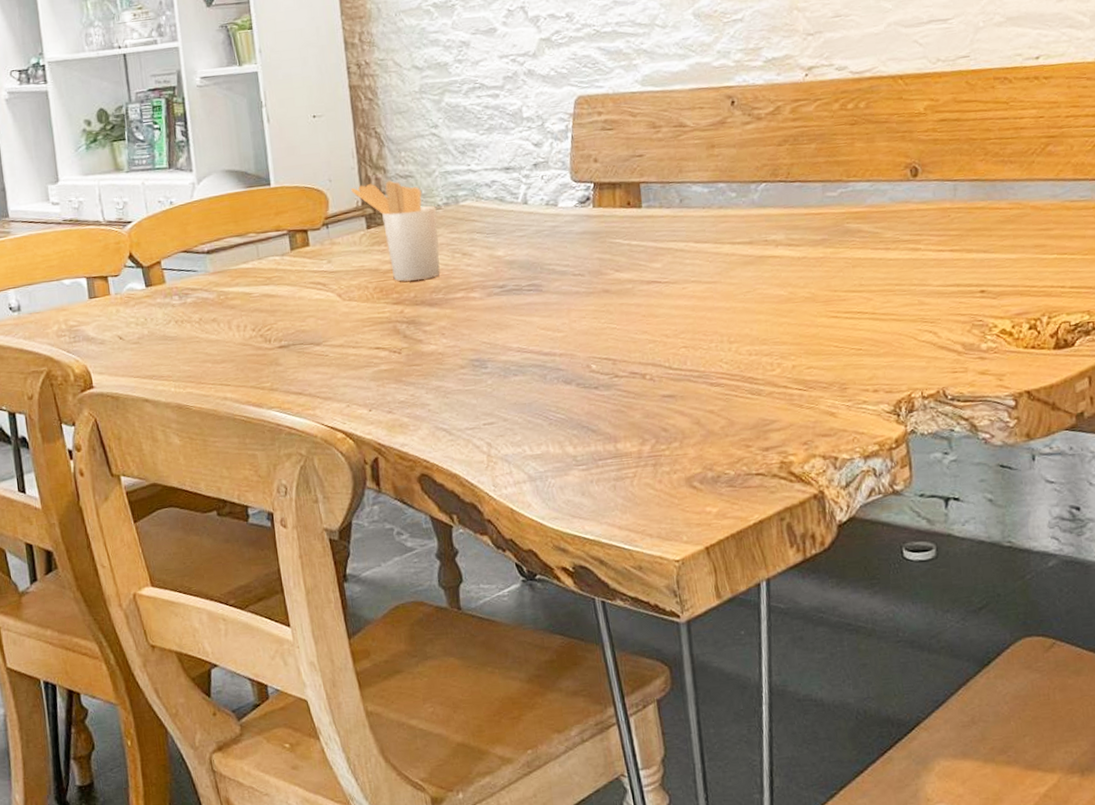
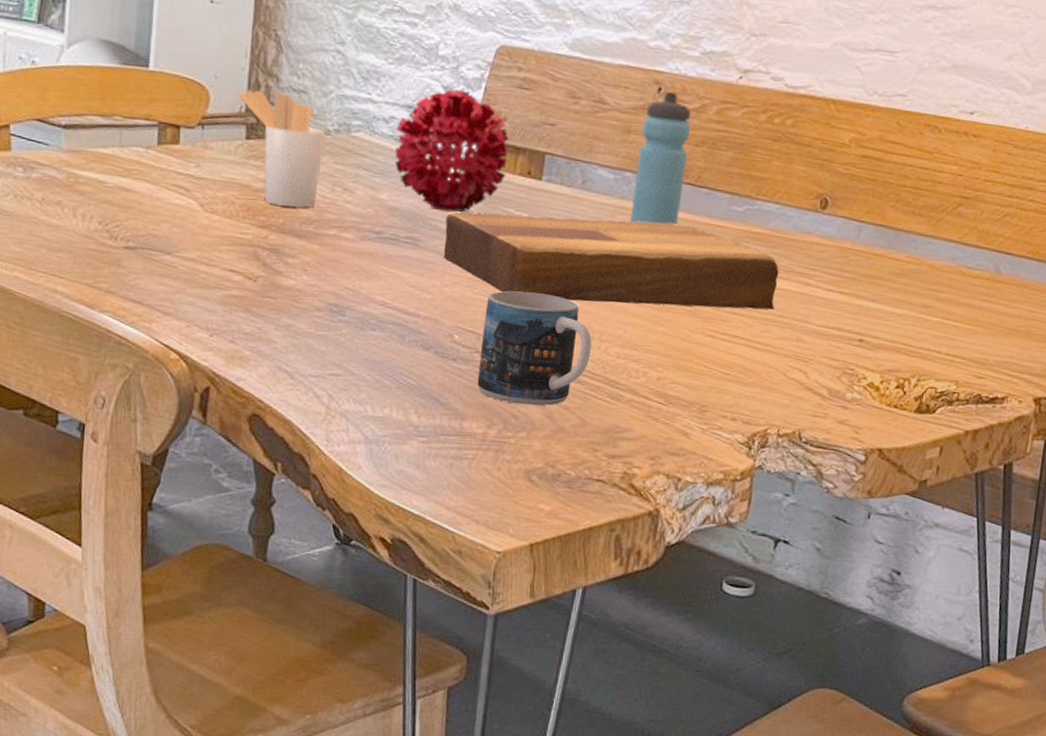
decorative ball: none [498,143,608,256] -> present [394,89,510,212]
cutting board: none [561,219,891,317] -> present [443,211,779,310]
mug: none [615,309,724,418] -> present [477,290,592,406]
water bottle: none [724,102,779,228] -> present [630,91,691,225]

